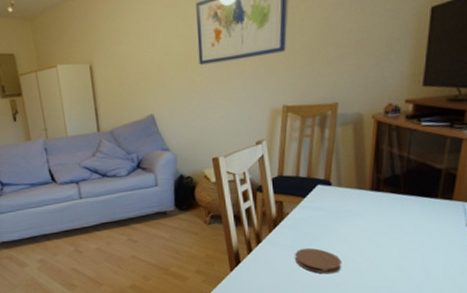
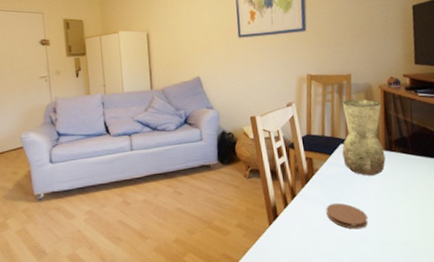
vase: none [319,132,373,219] -> present [342,99,386,176]

